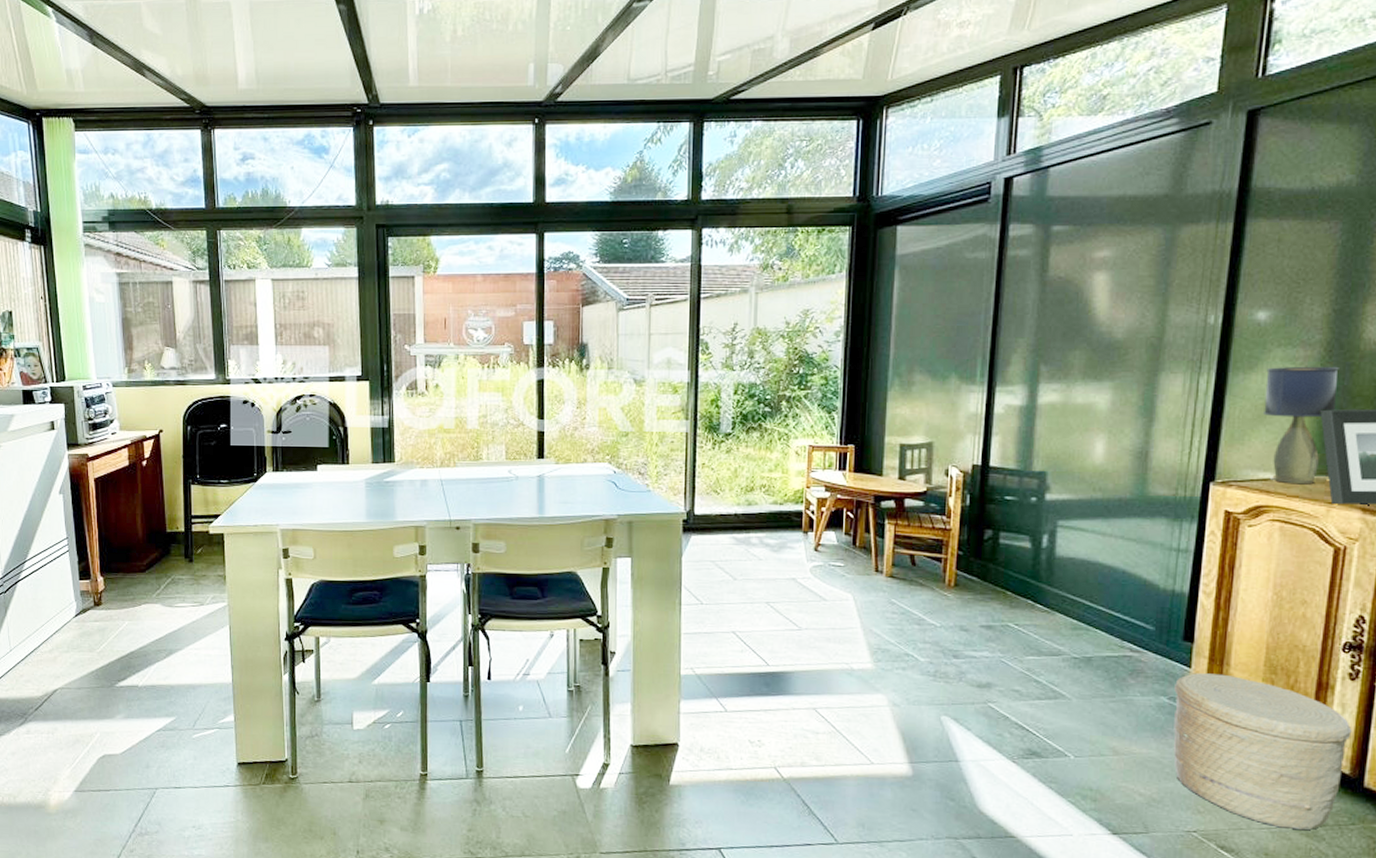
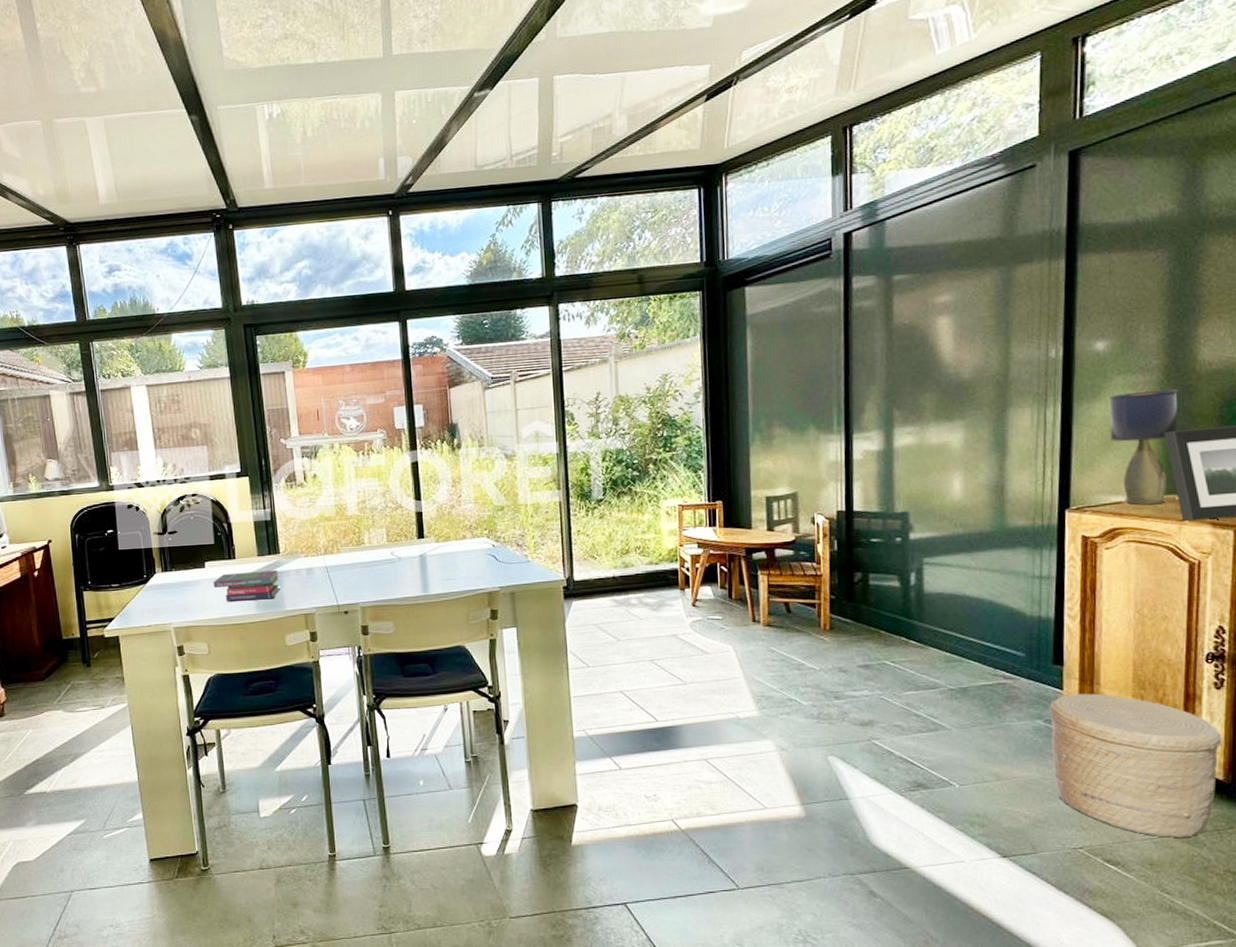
books: none [324,478,391,508] -> present [213,570,279,602]

